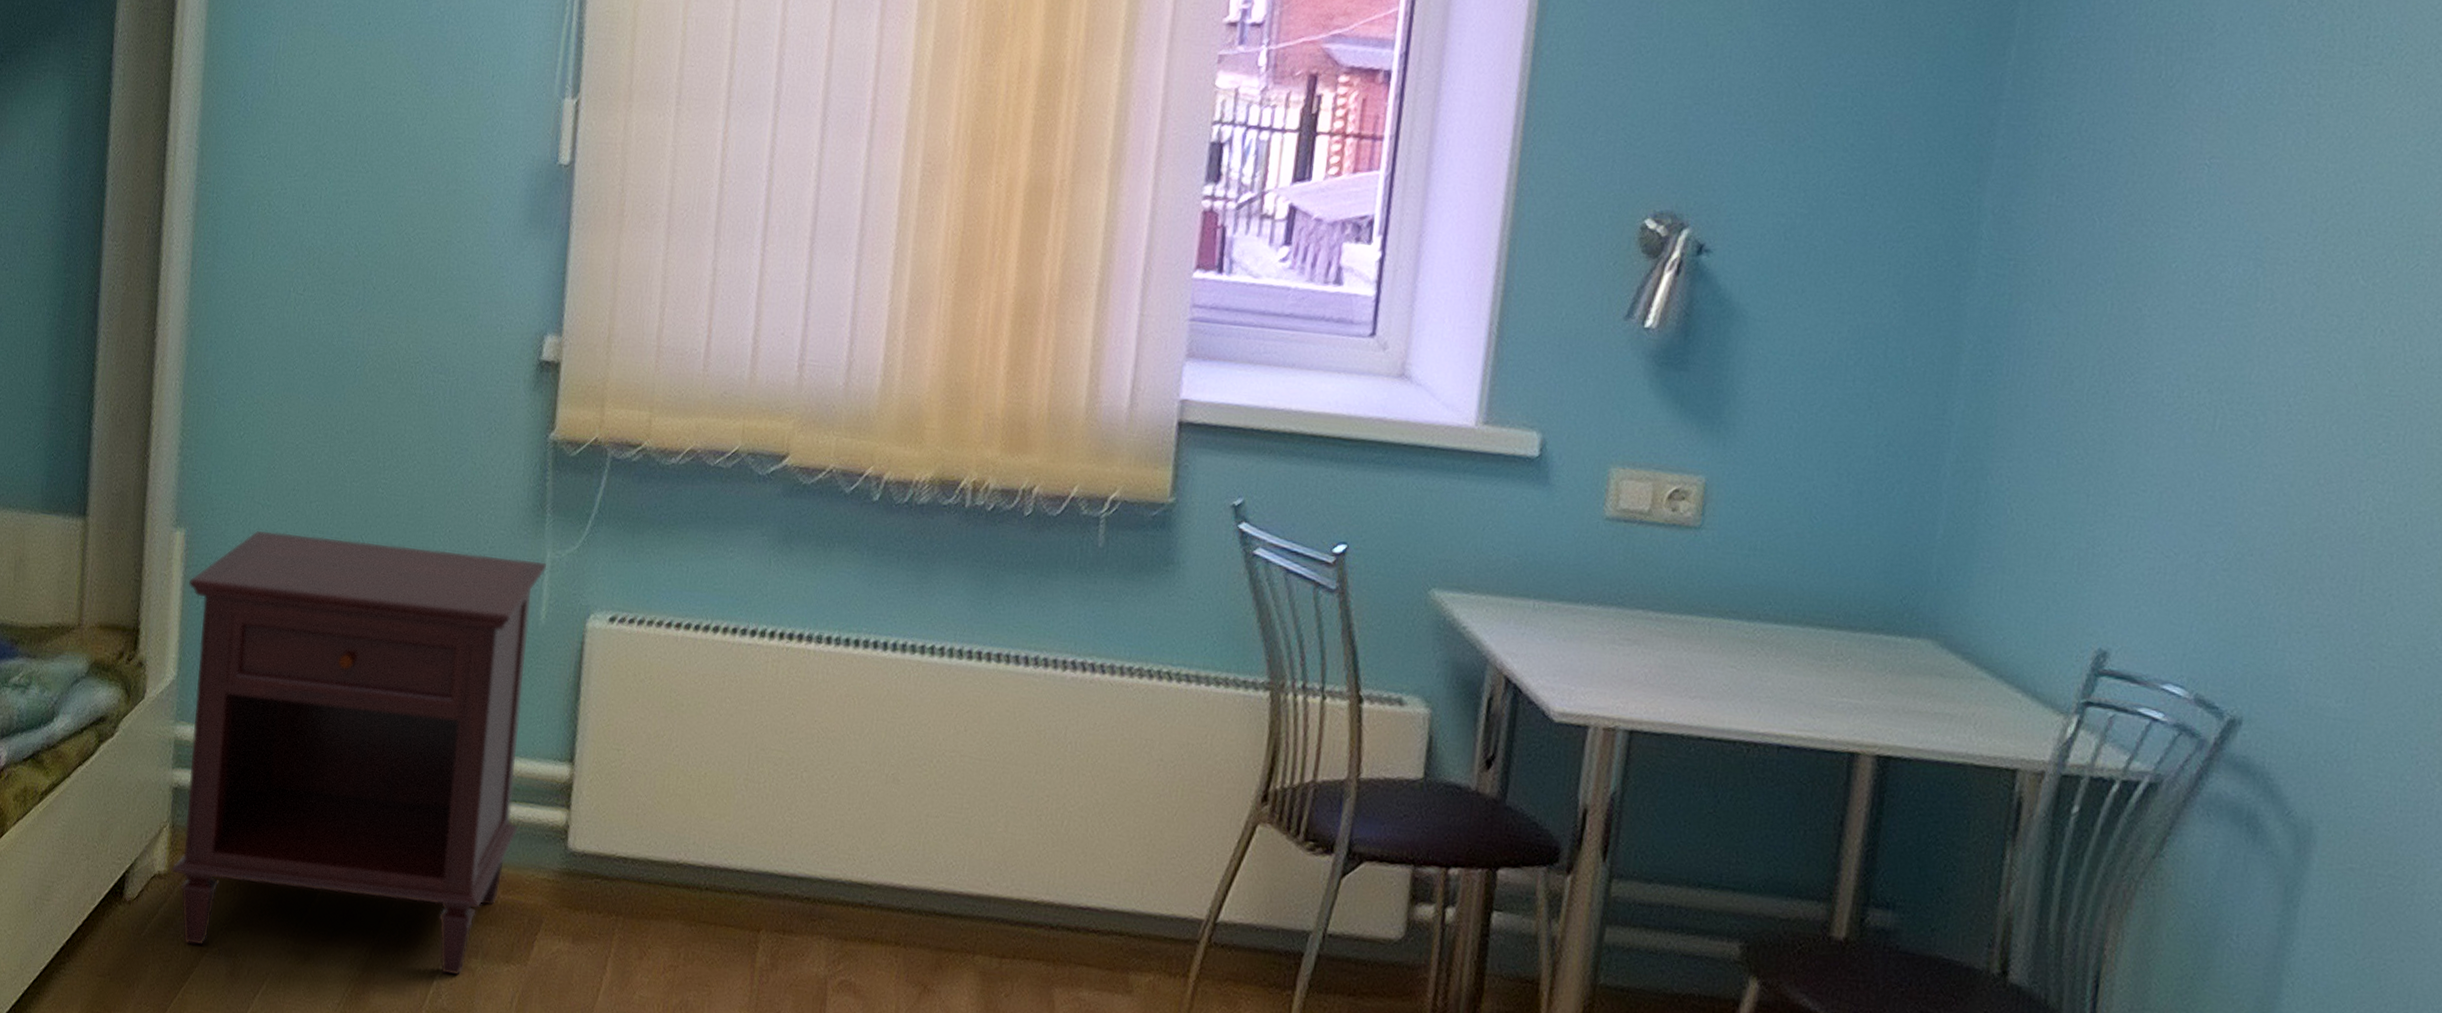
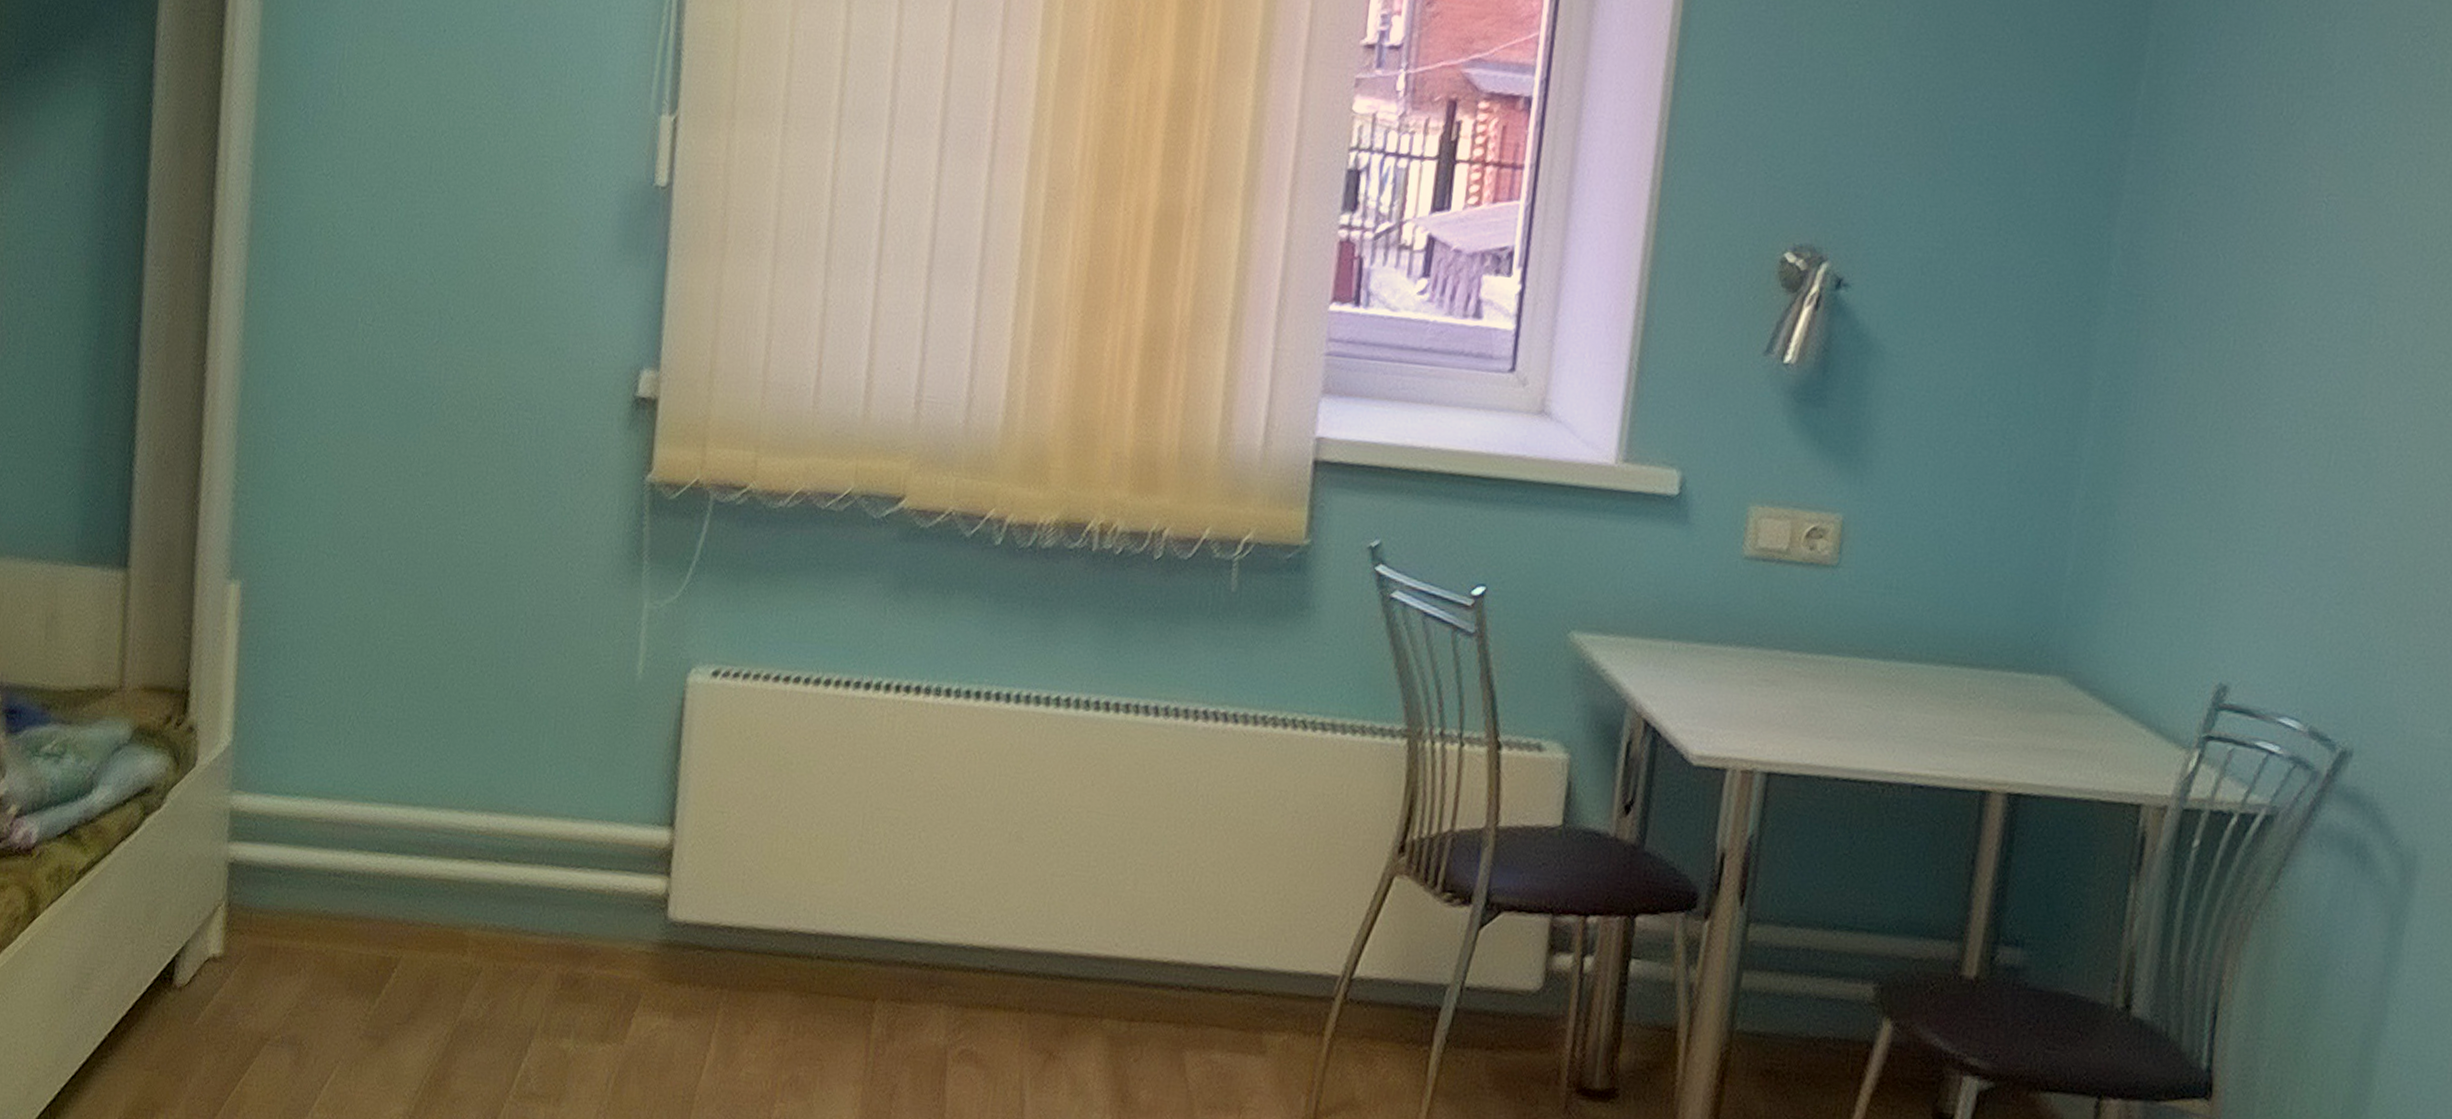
nightstand: present [171,531,547,976] -> none [227,582,645,1057]

